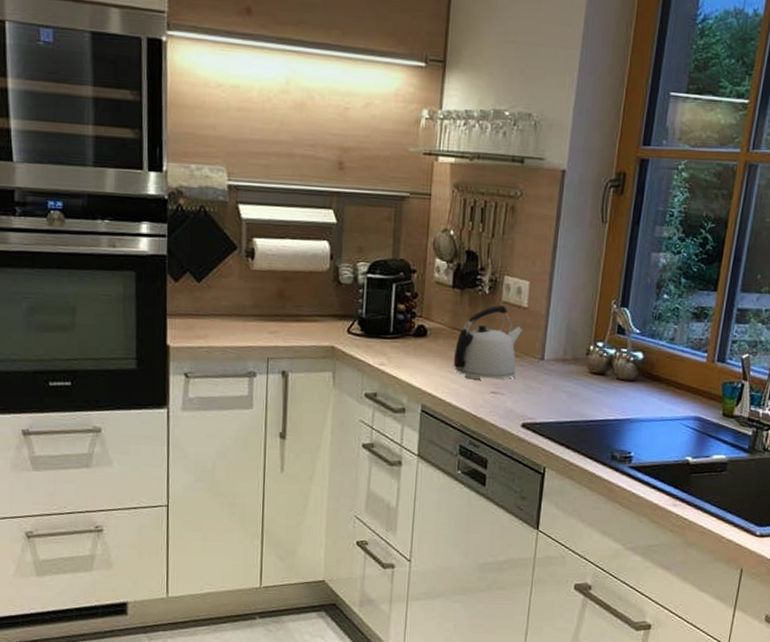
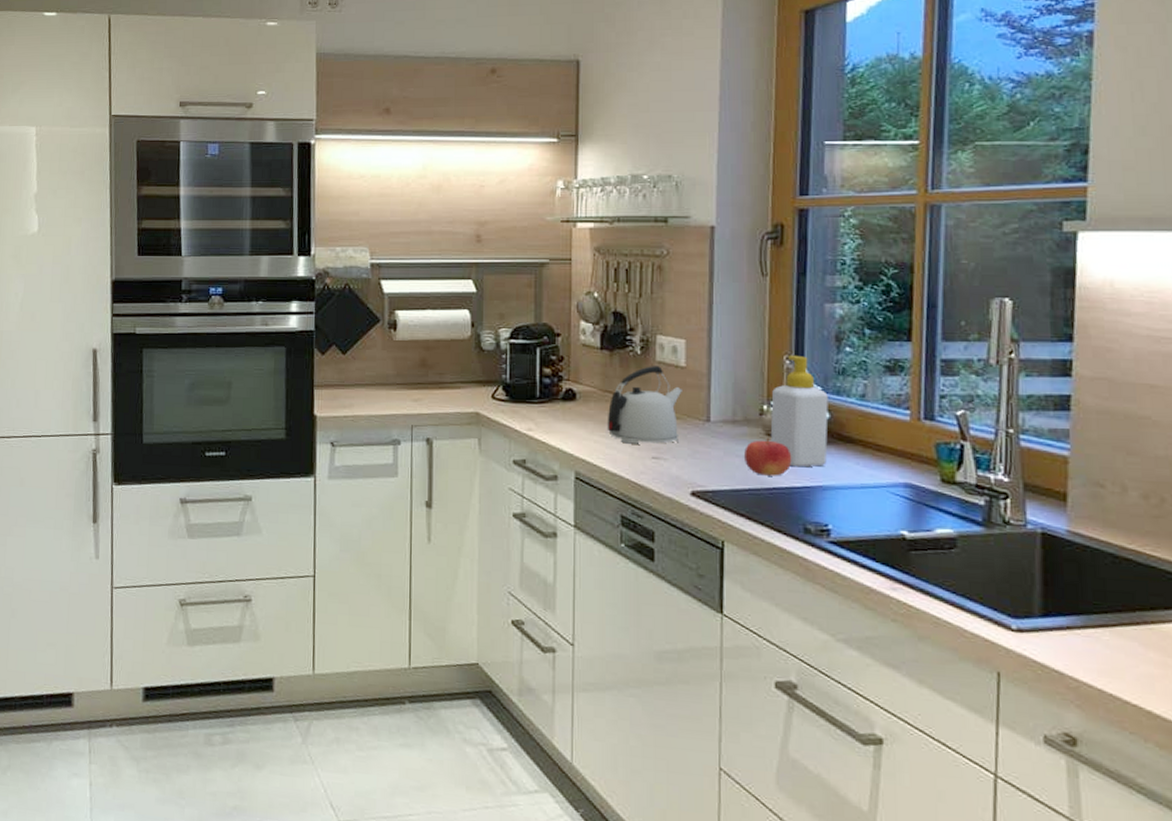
fruit: none [569,375,609,410] -> present [743,437,792,476]
soap bottle: none [593,299,644,402] -> present [770,354,828,467]

